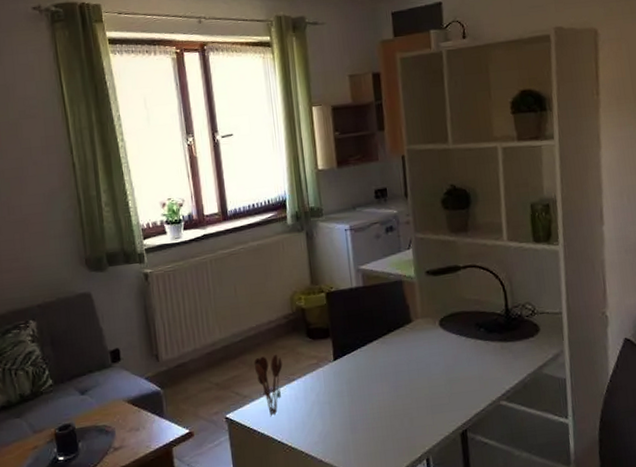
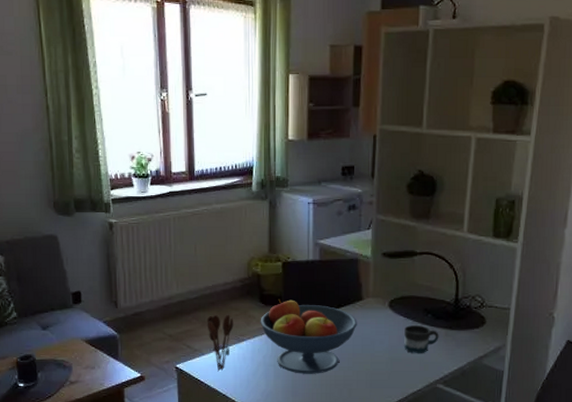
fruit bowl: none [309,330,410,409] -> present [260,299,357,374]
mug: none [458,341,495,372] -> present [404,325,439,354]

